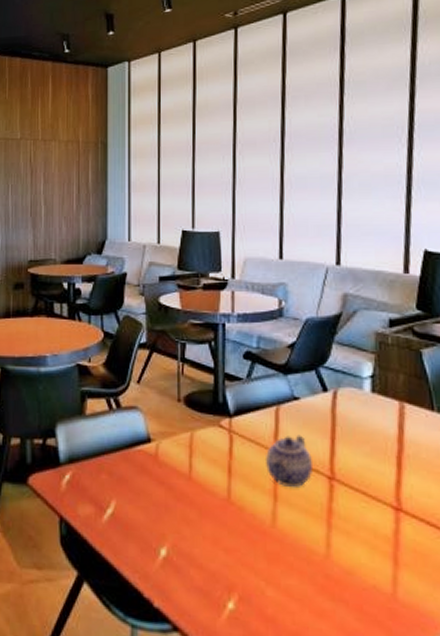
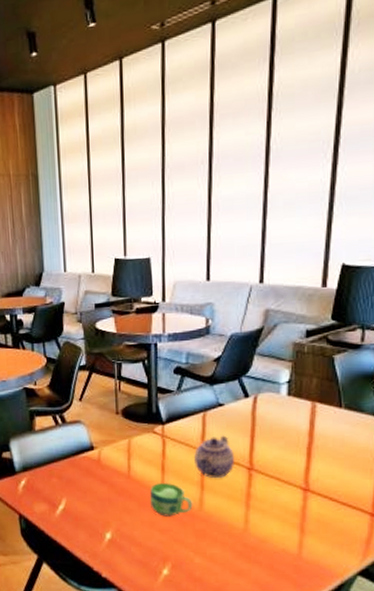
cup: none [213,489,264,533] -> present [149,483,193,517]

